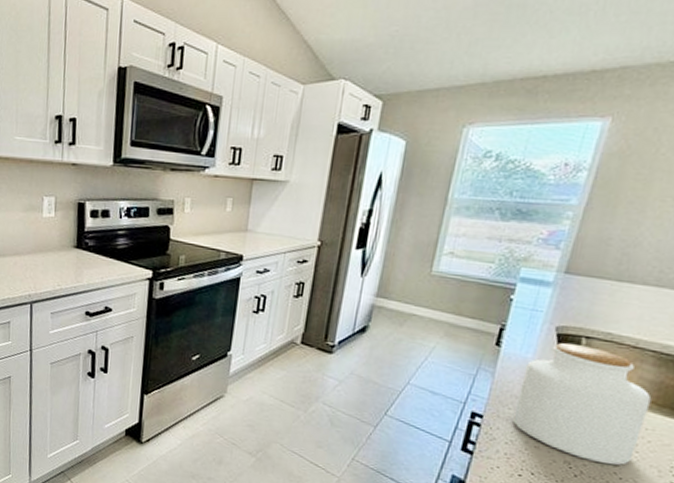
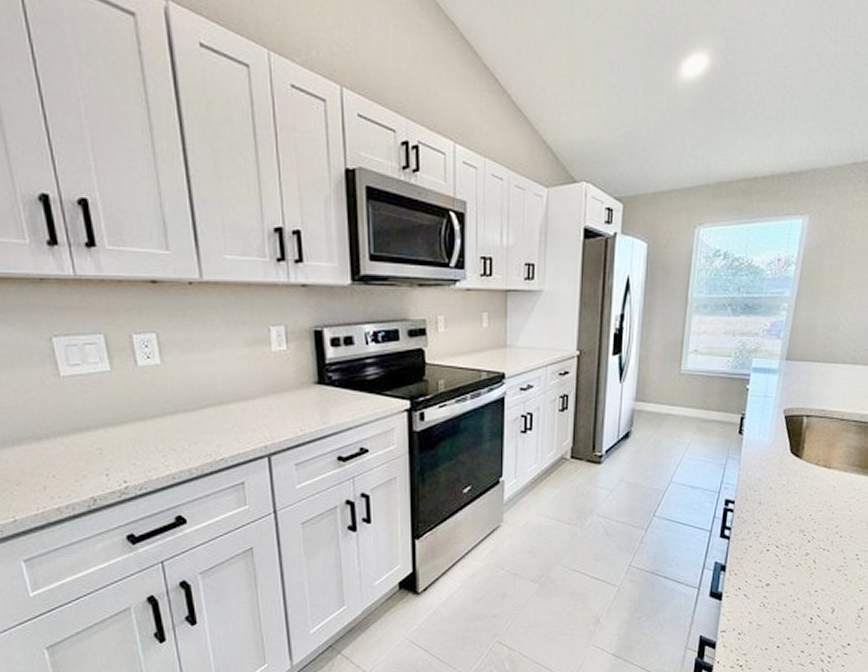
jar: present [511,342,652,465] -> none [757,423,857,527]

